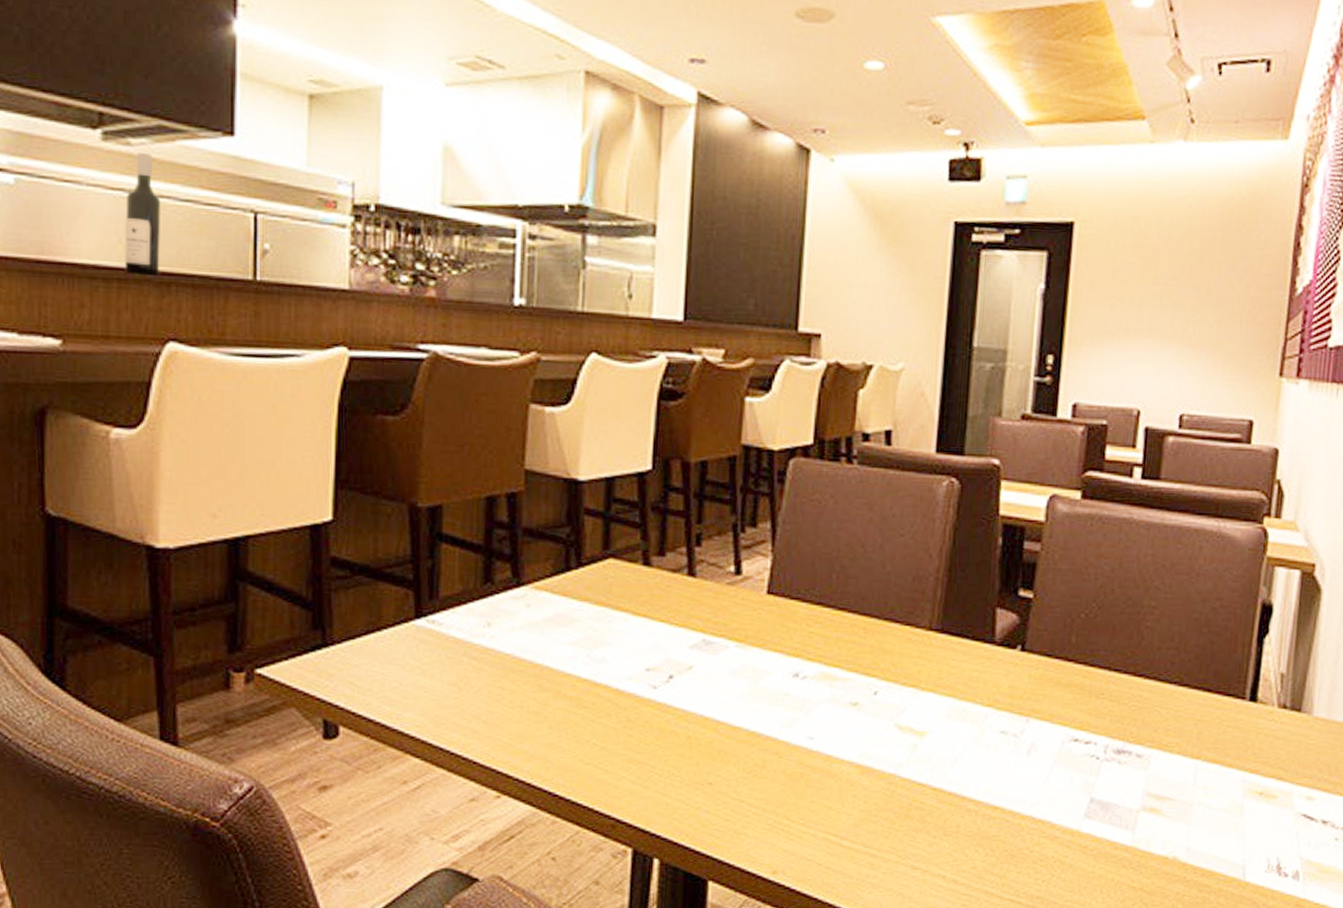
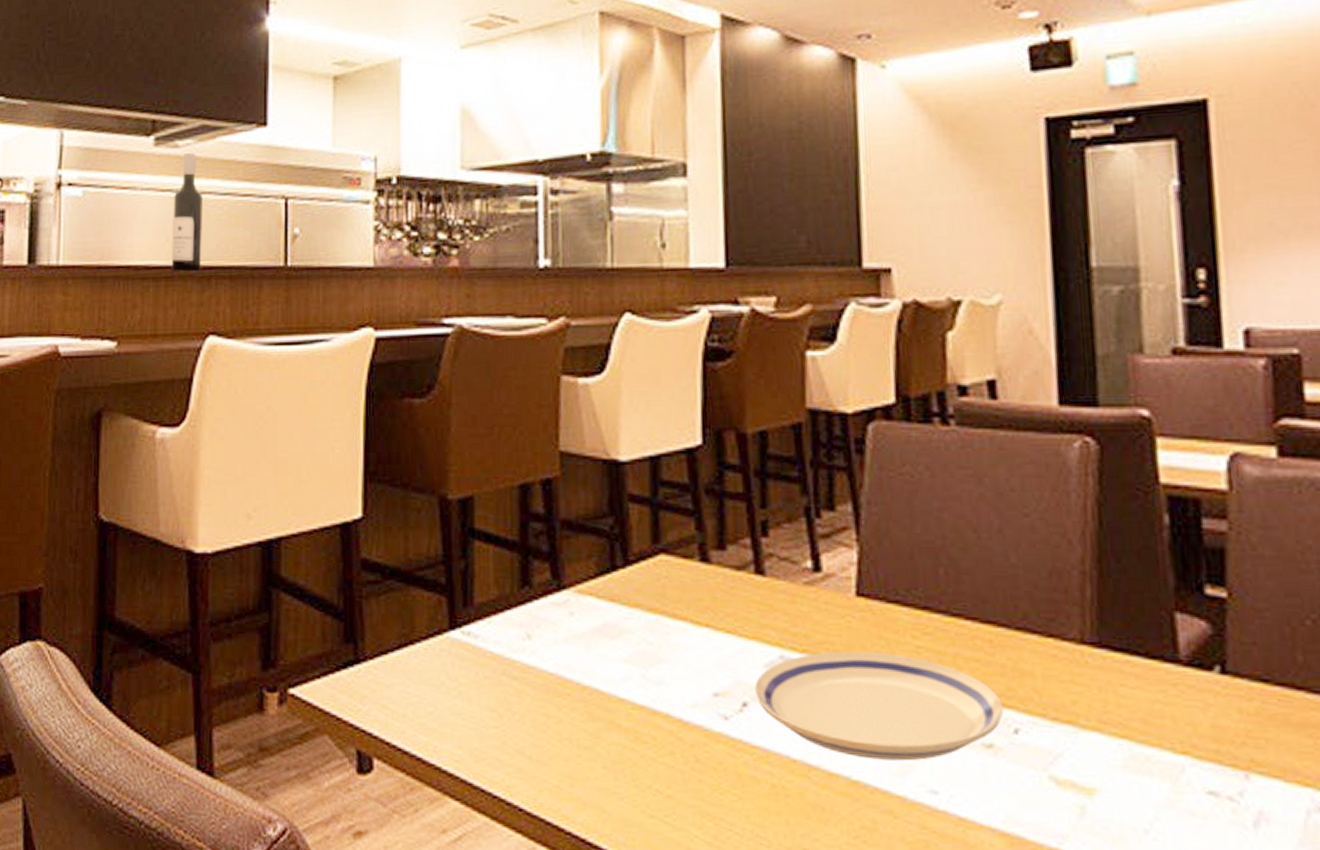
plate: none [680,636,869,716] -> present [755,651,1004,761]

